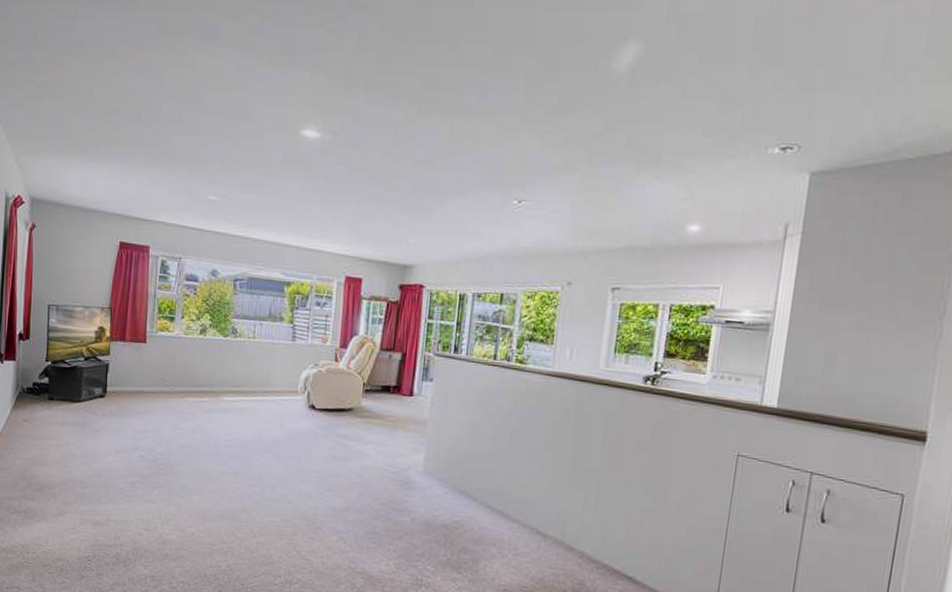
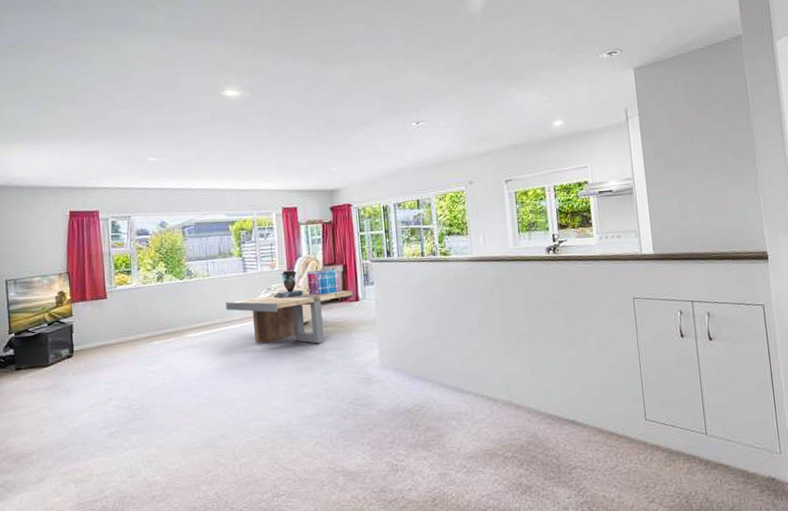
coffee table: none [267,370,408,435] -> present [226,289,353,344]
decorative urn: none [320,347,353,379] -> present [273,269,304,299]
decorative cube: none [358,353,395,383] -> present [306,268,339,296]

